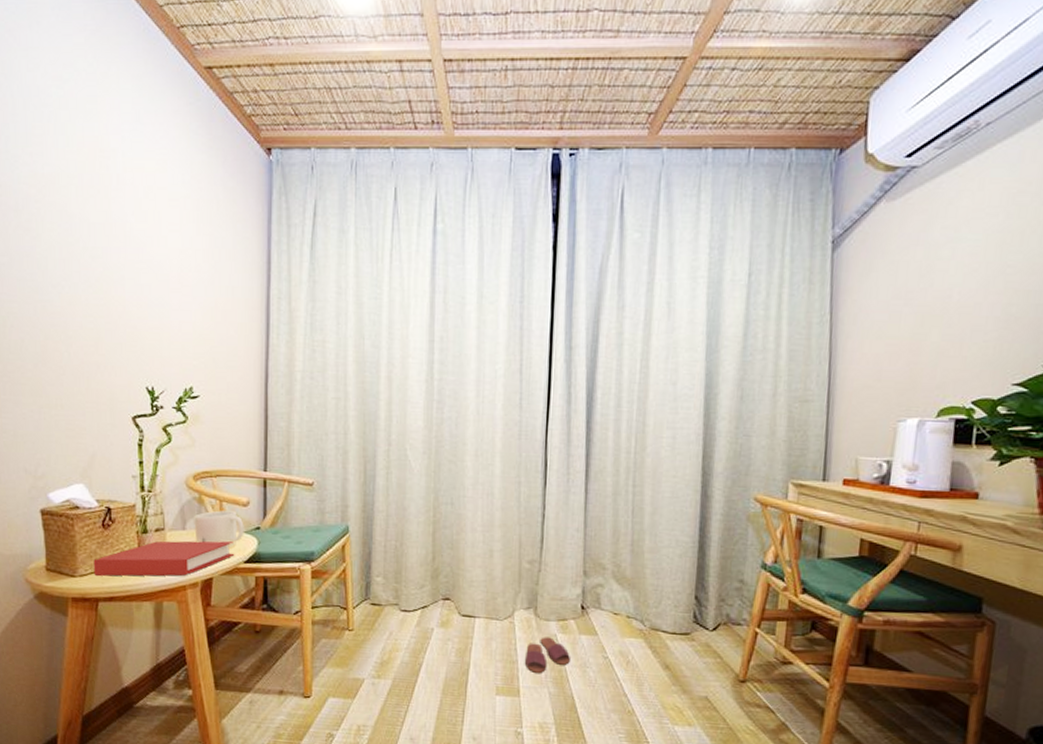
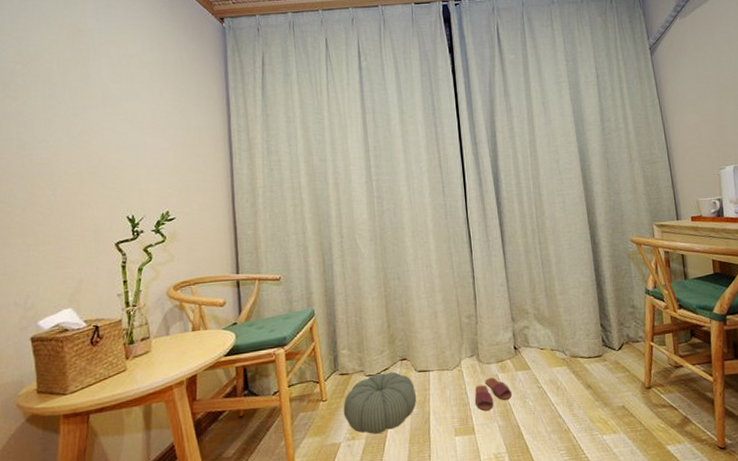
book: present [93,540,235,577] -> none [83,338,216,390]
mug: present [194,510,244,549] -> none [176,312,223,346]
pouf: none [371,610,457,677] -> present [343,371,417,434]

